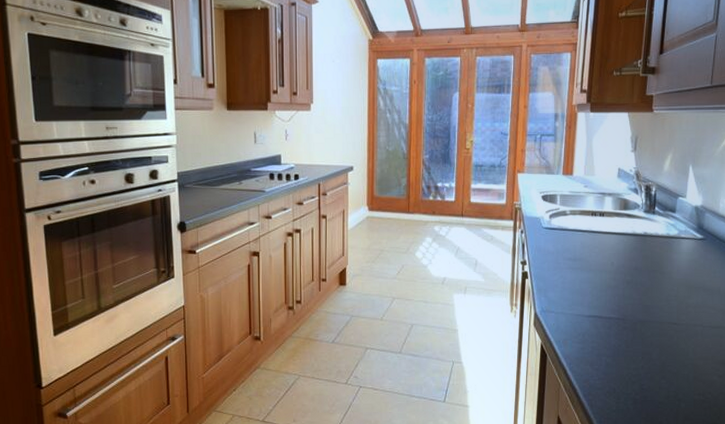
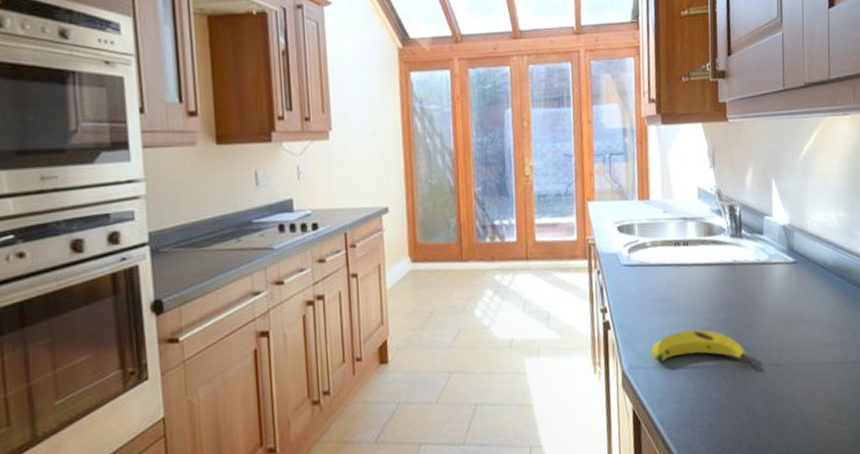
banana: none [562,287,652,322] -> present [651,329,752,367]

